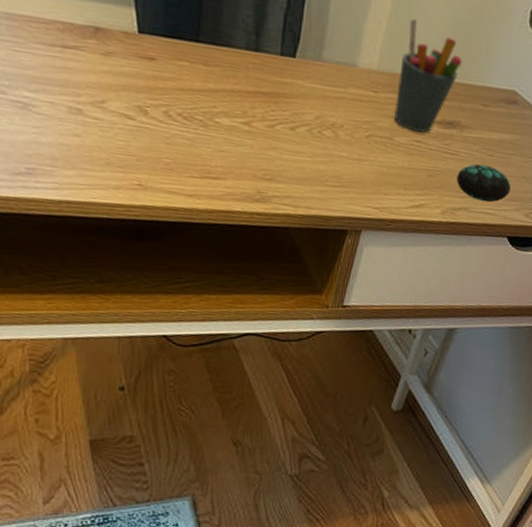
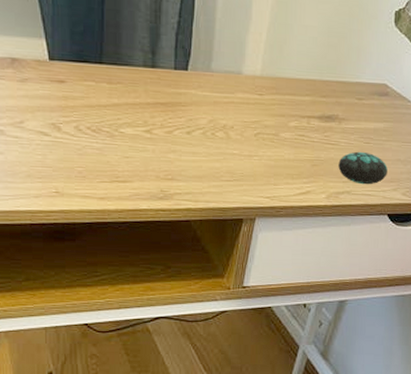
pen holder: present [394,18,463,133] -> none [279,28,337,128]

